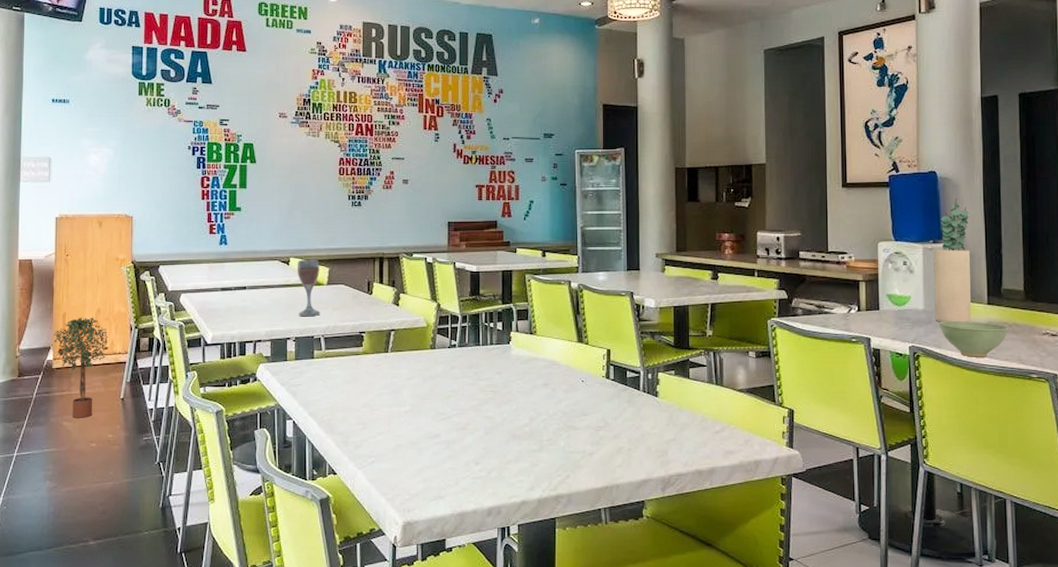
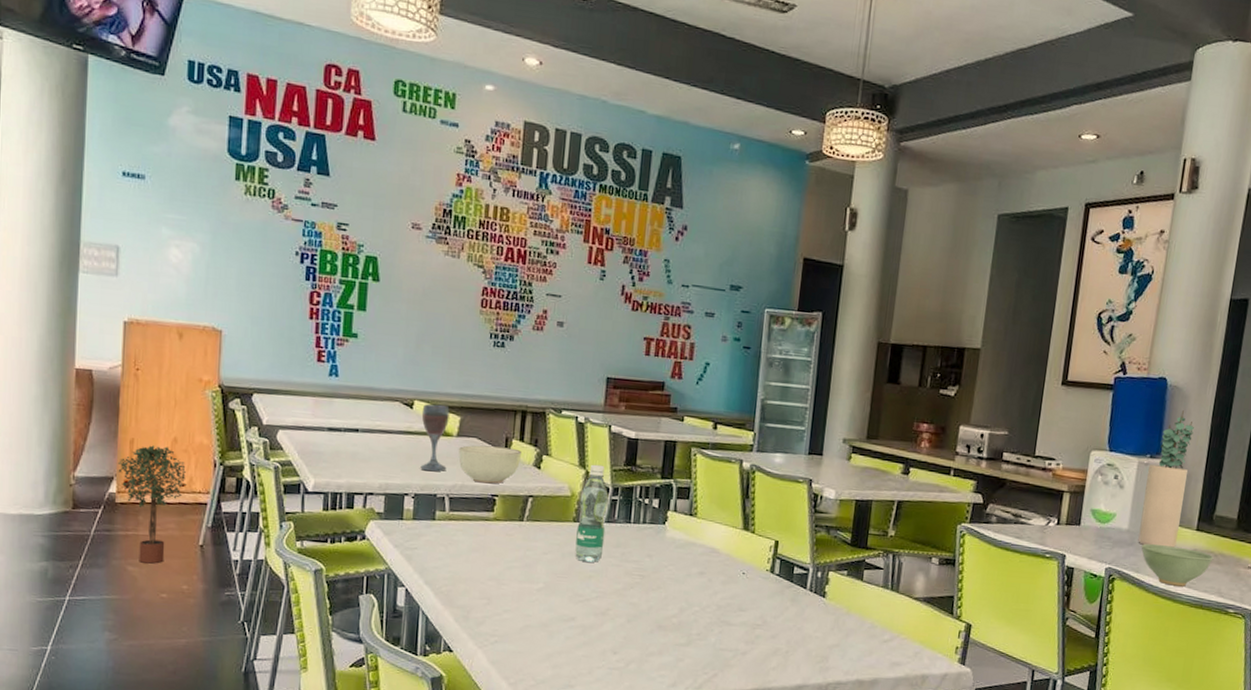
bowl: none [329,290,382,323] -> present [458,445,521,484]
bottle: none [434,297,459,383] -> present [575,464,609,562]

